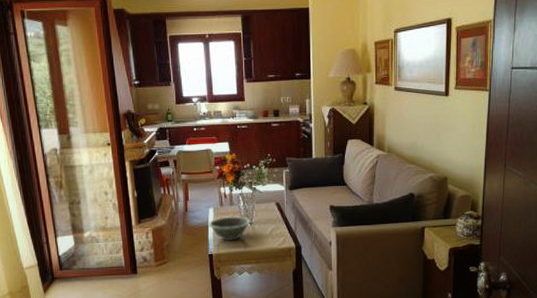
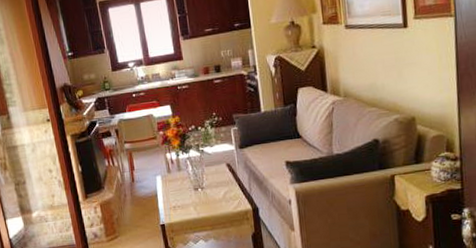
decorative bowl: present [207,216,251,242] -> none [156,181,202,210]

